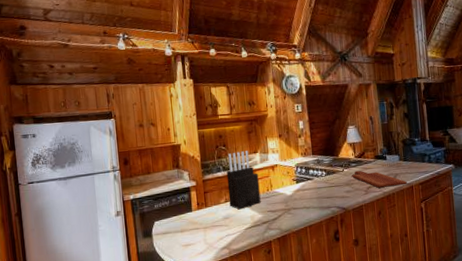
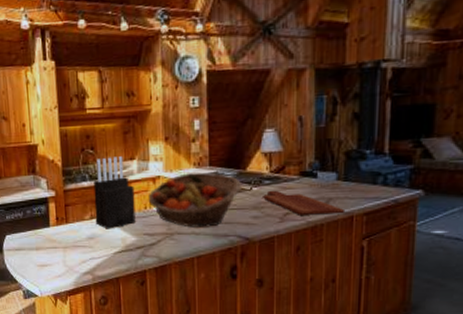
fruit basket: none [270,160,336,203] -> present [149,172,241,228]

